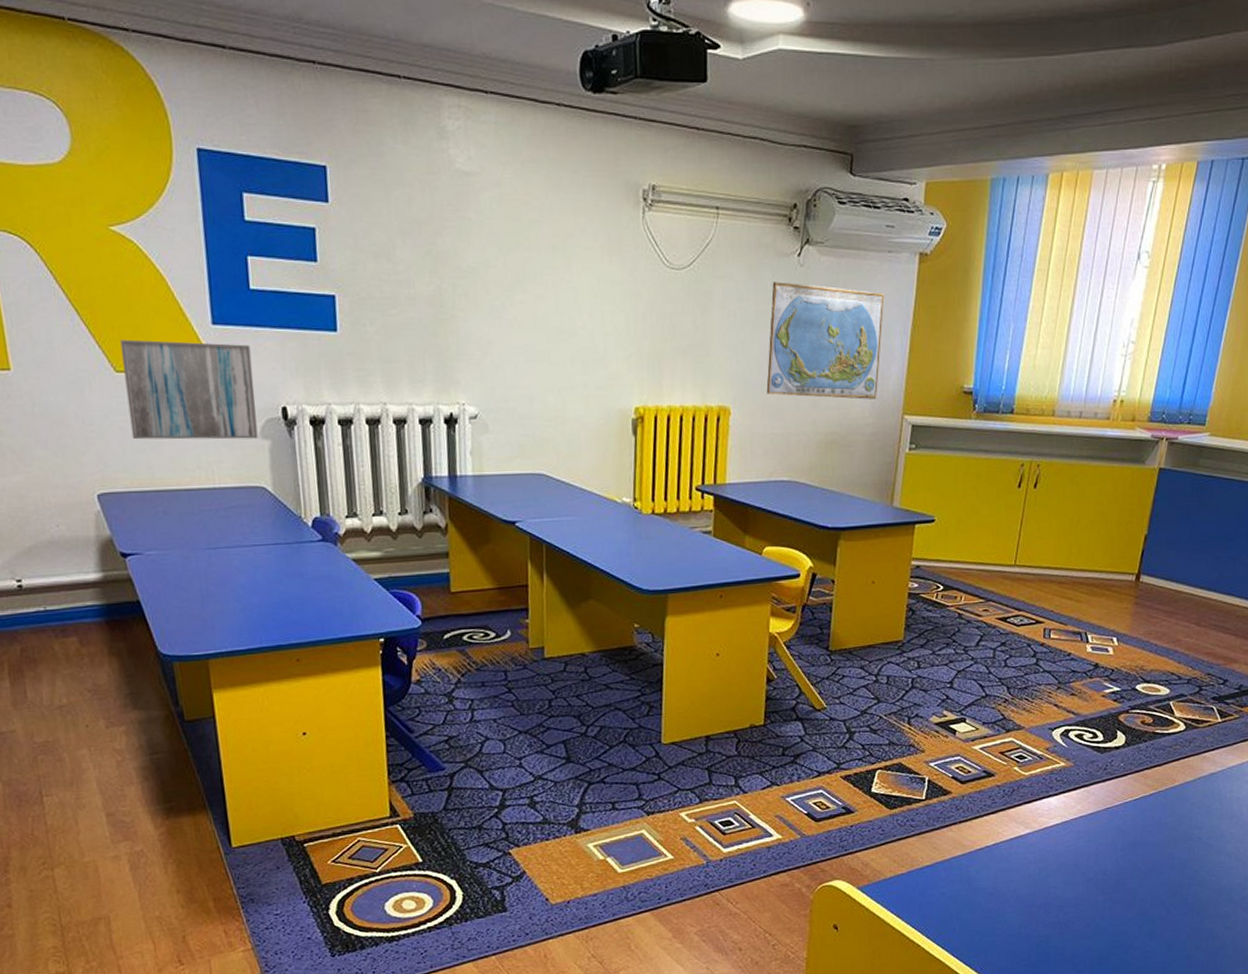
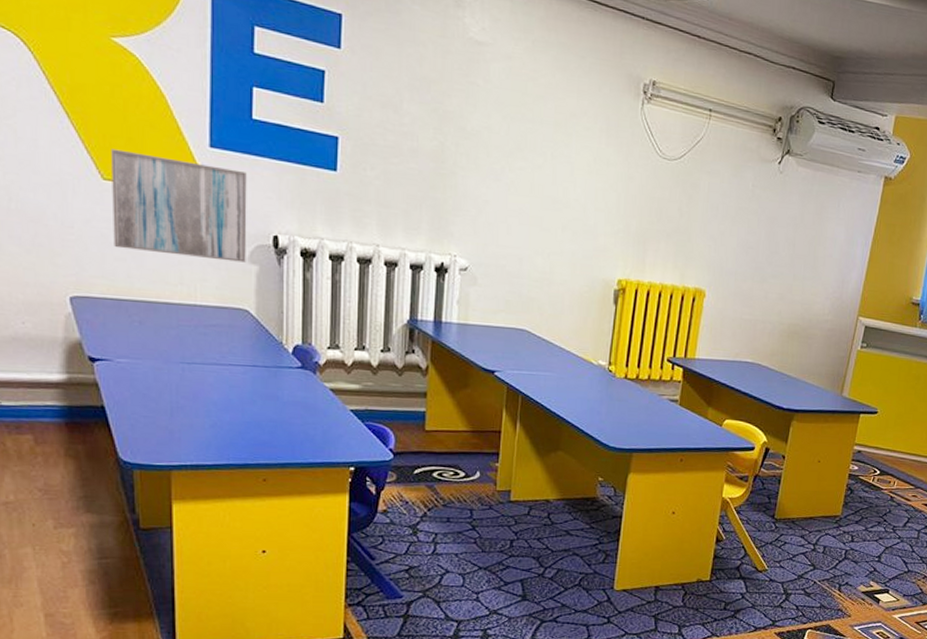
world map: present [766,281,885,399] -> none [739,183,852,299]

